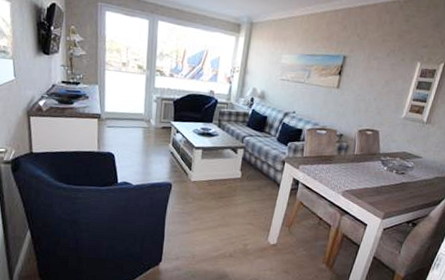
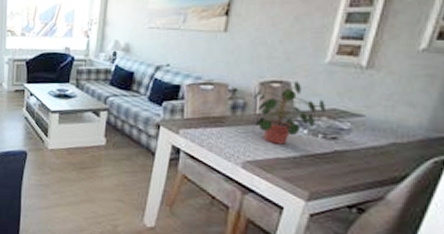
potted plant: none [353,130,399,178] -> present [254,81,325,145]

